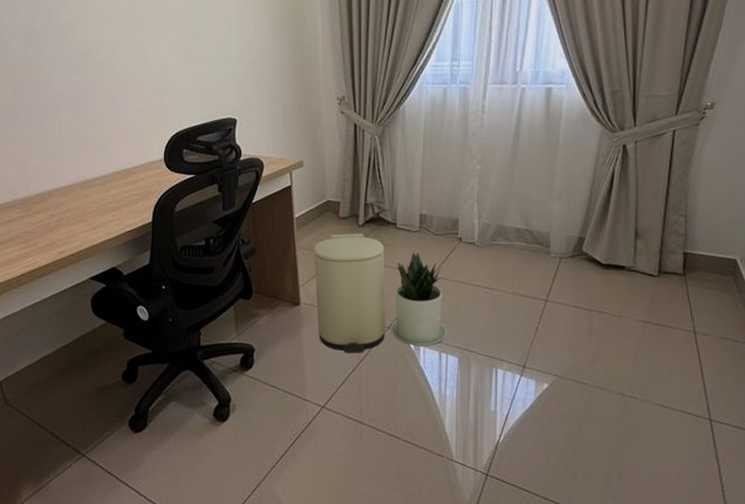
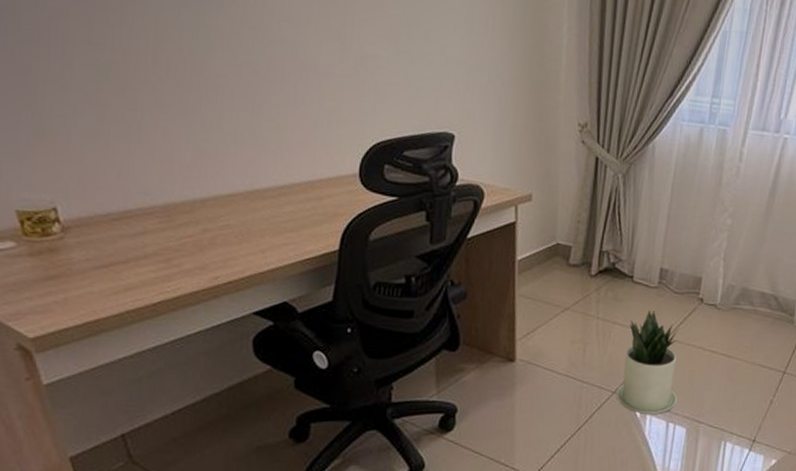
pedal bin: present [313,234,385,354] -> none [533,283,617,420]

